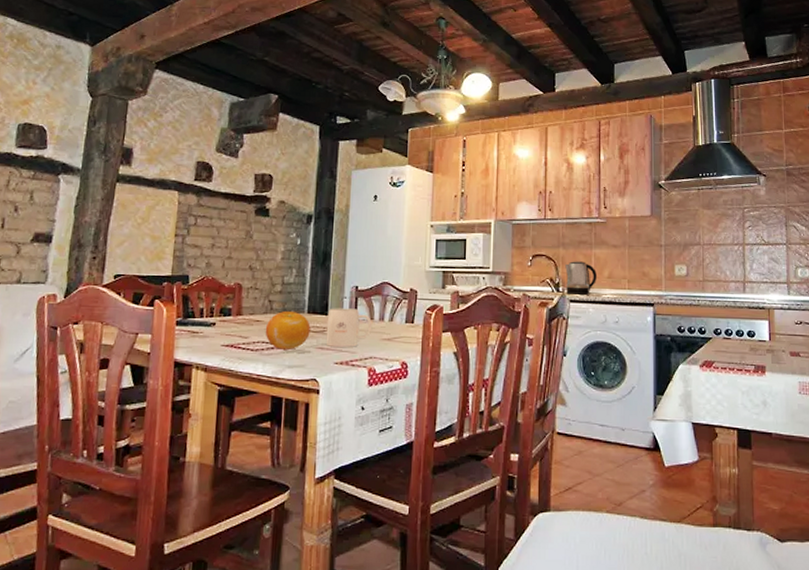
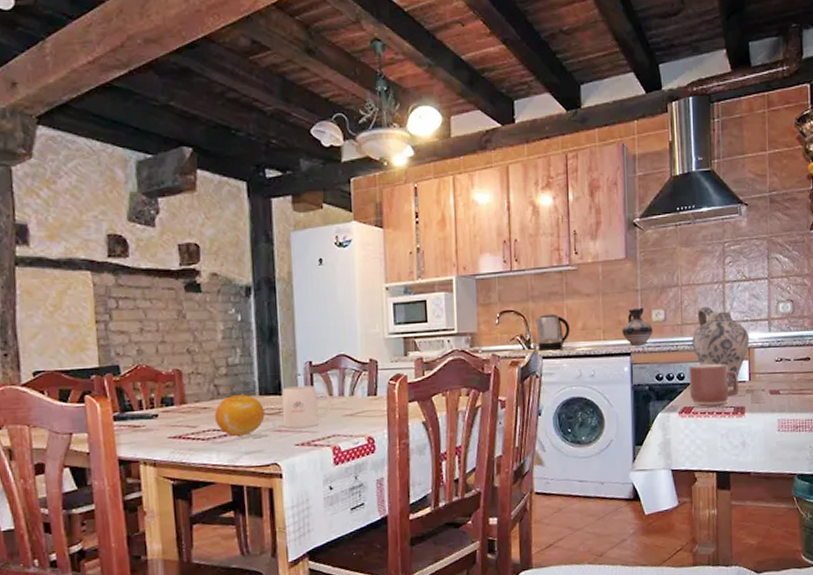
ceramic jug: none [646,261,676,297] -> present [622,307,653,346]
mug: none [710,321,759,362] -> present [689,363,738,406]
ceramic jug: none [713,265,769,345] -> present [692,306,750,387]

